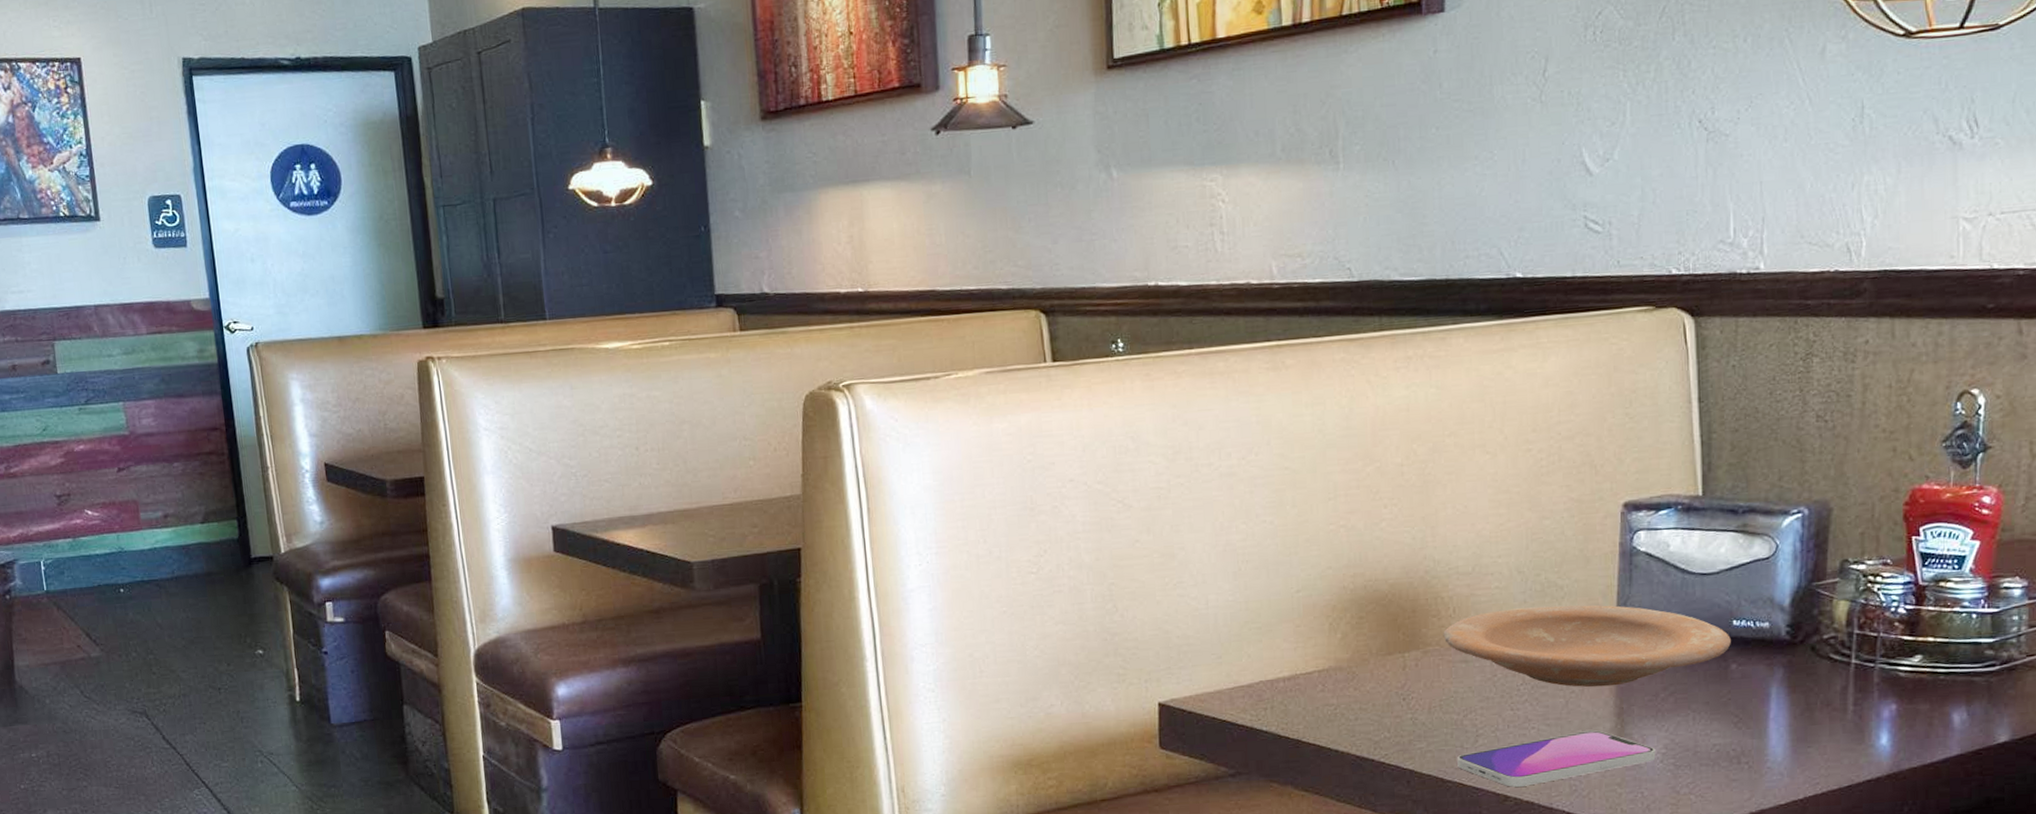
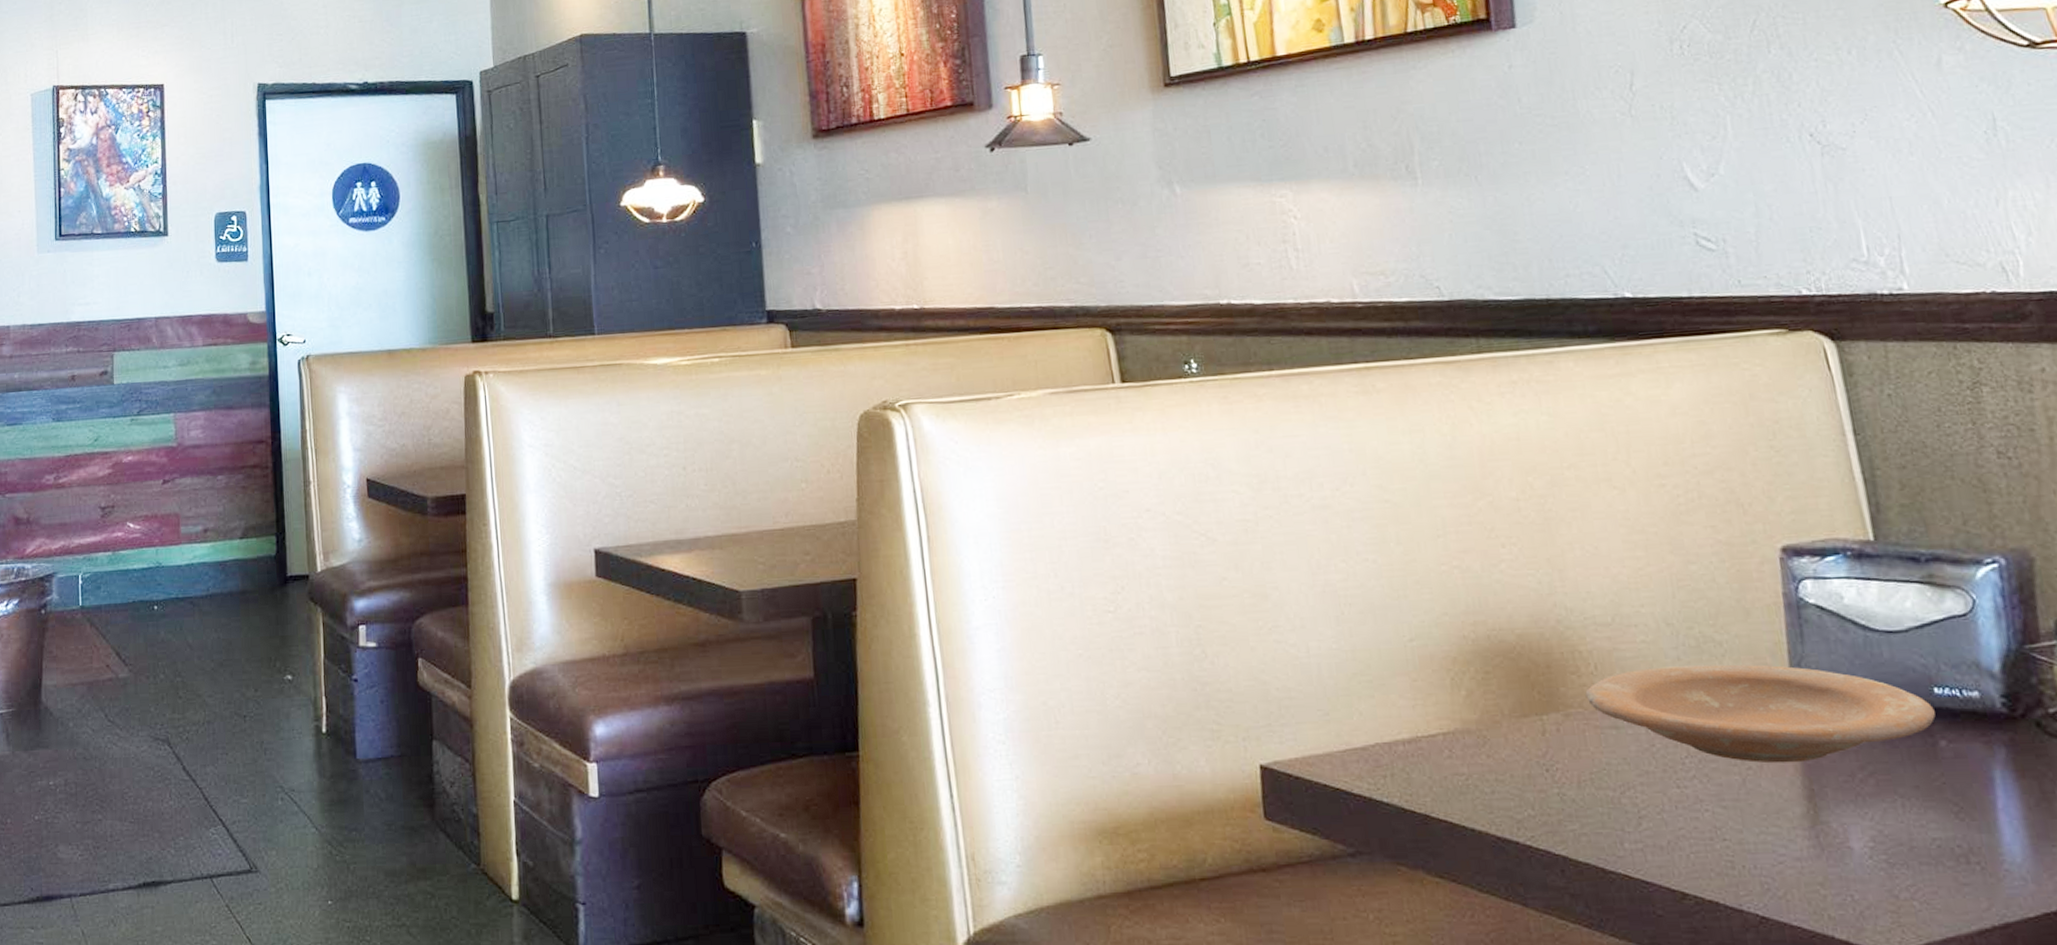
smartphone: present [1457,730,1656,788] -> none [1618,816,1863,883]

